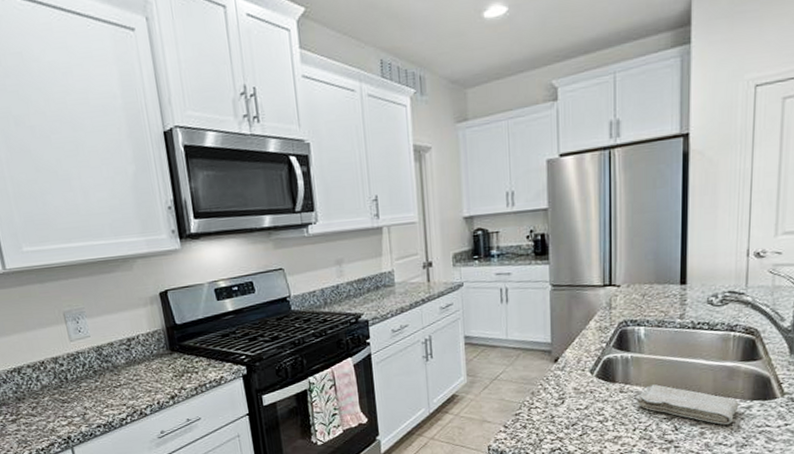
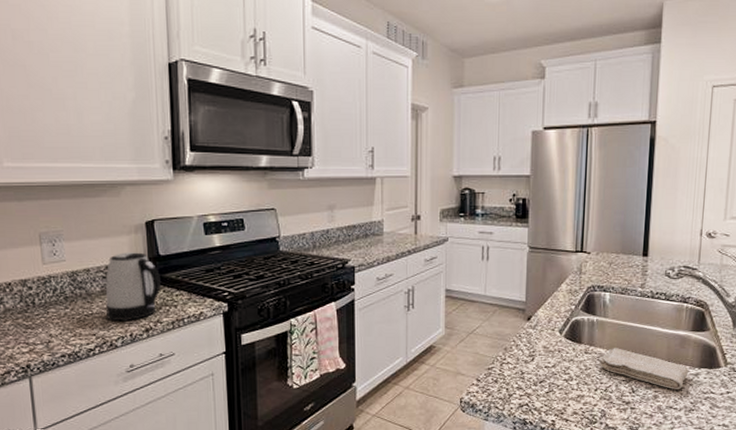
kettle: none [128,323,181,391] -> present [105,252,161,321]

